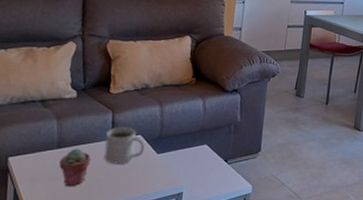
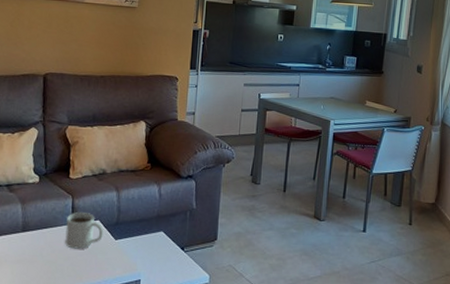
potted succulent: present [59,148,91,187] -> none [24,232,53,270]

